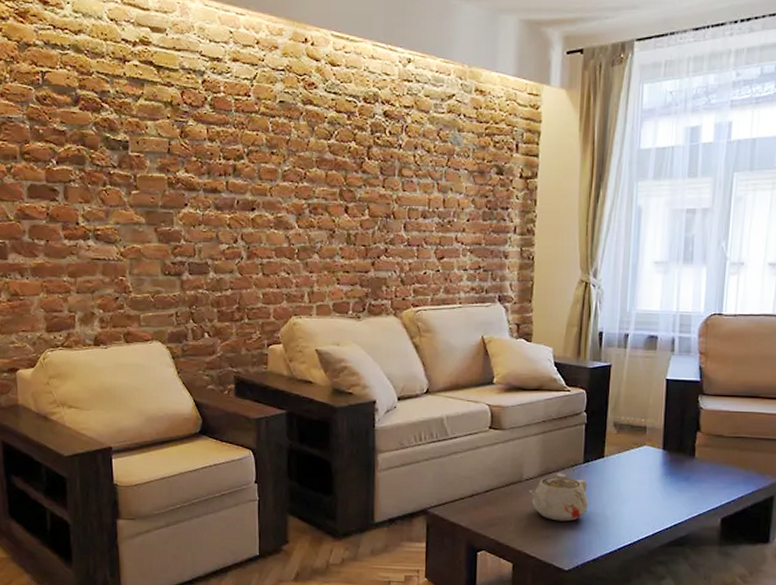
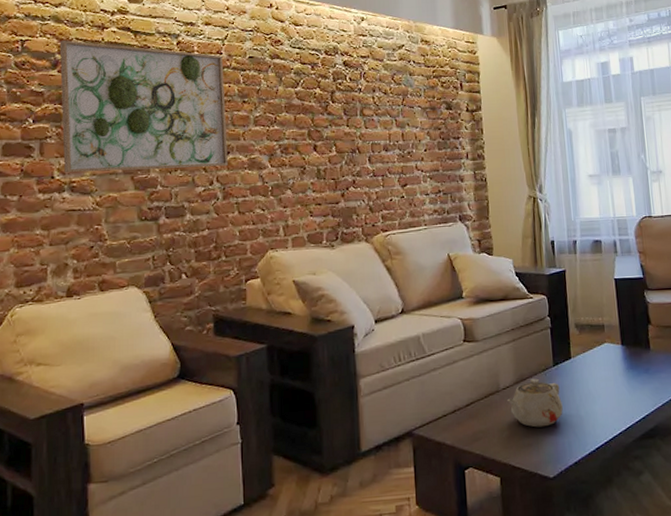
wall art: none [80,74,253,224] -> present [59,40,228,173]

